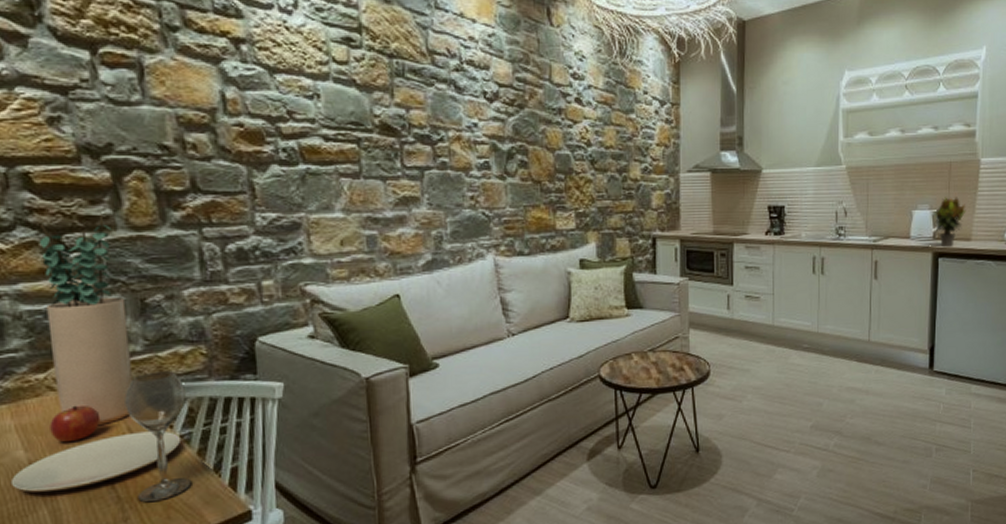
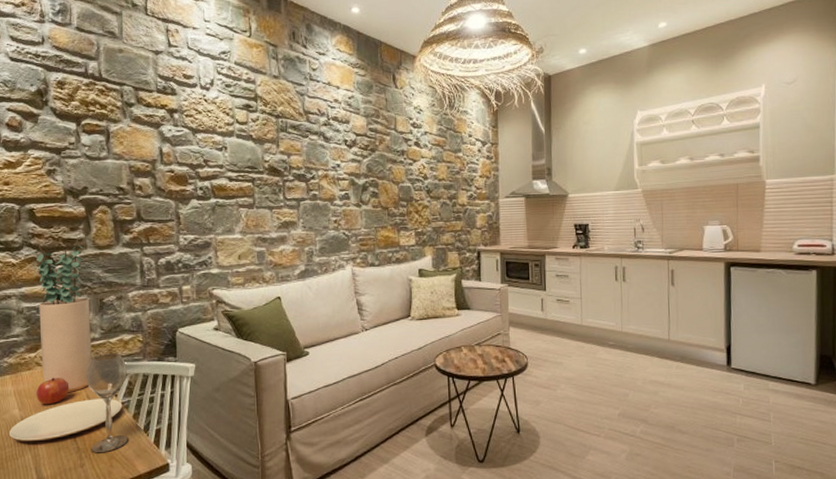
potted plant: present [932,197,966,248] -> none [723,214,755,258]

